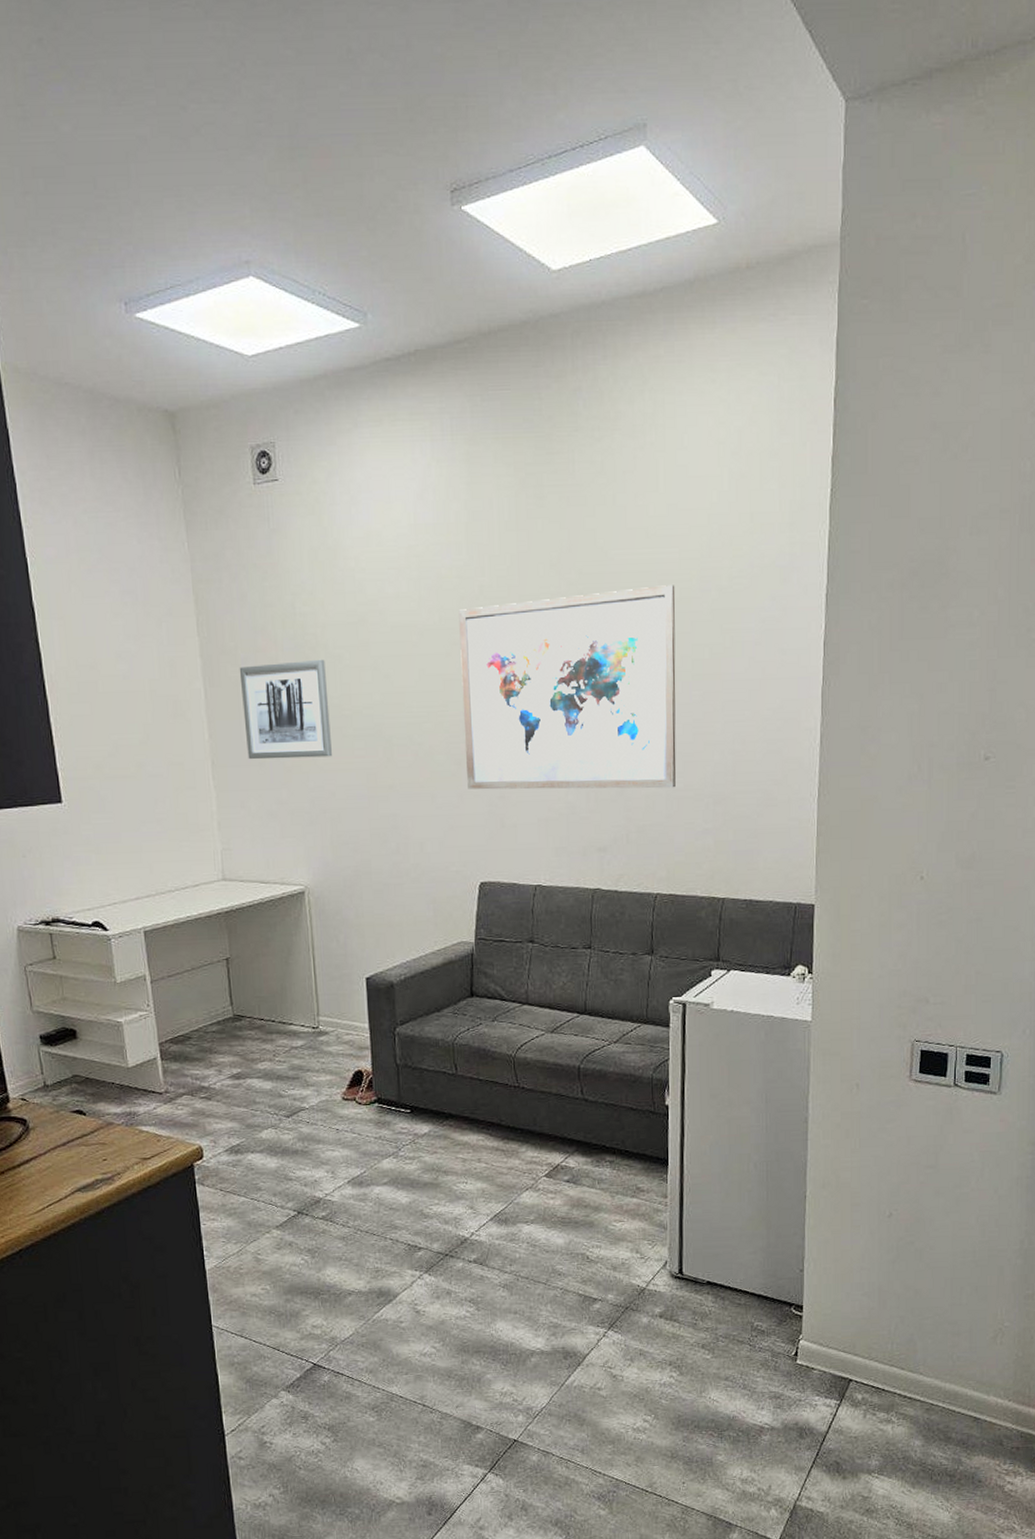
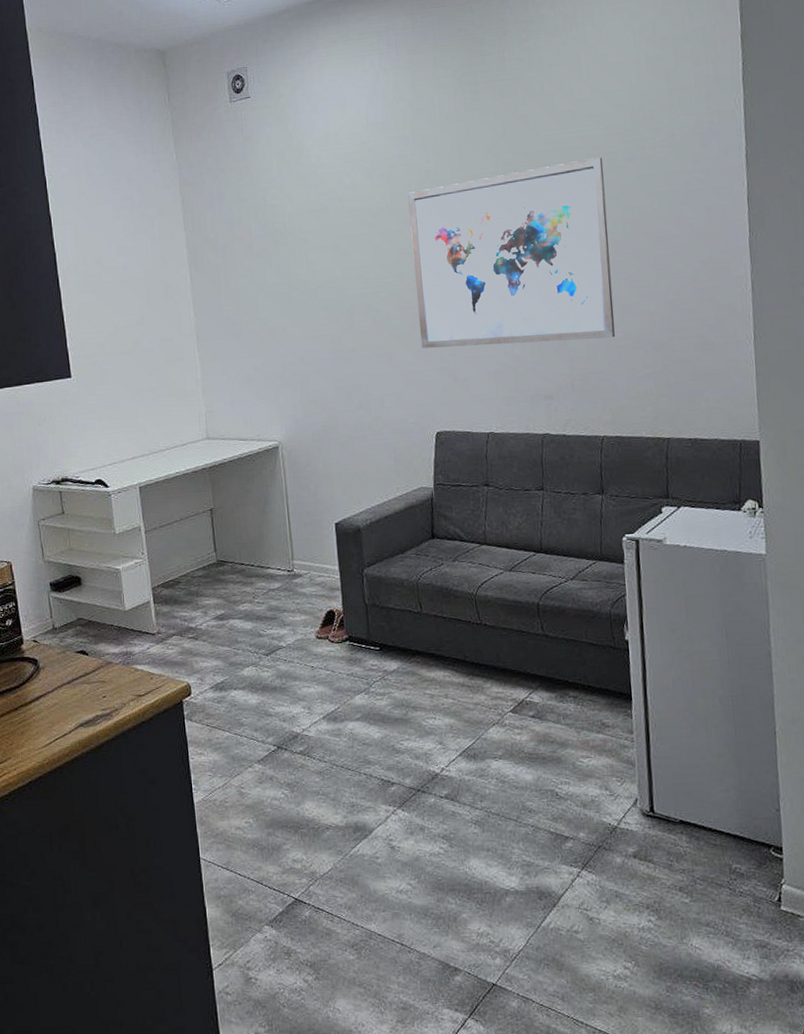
wall art: present [239,659,332,760] -> none [219,242,300,333]

